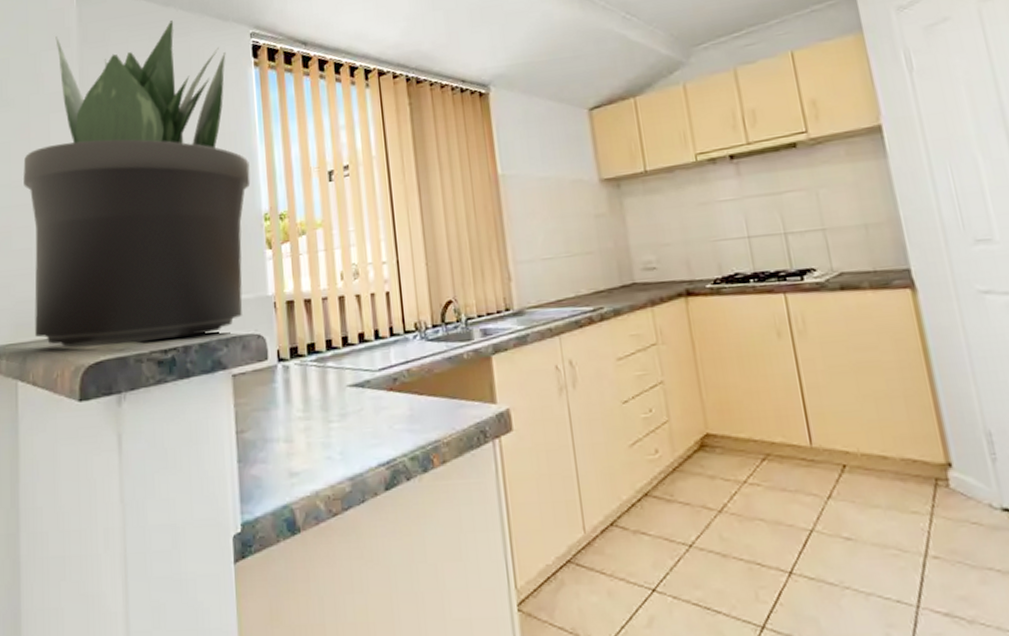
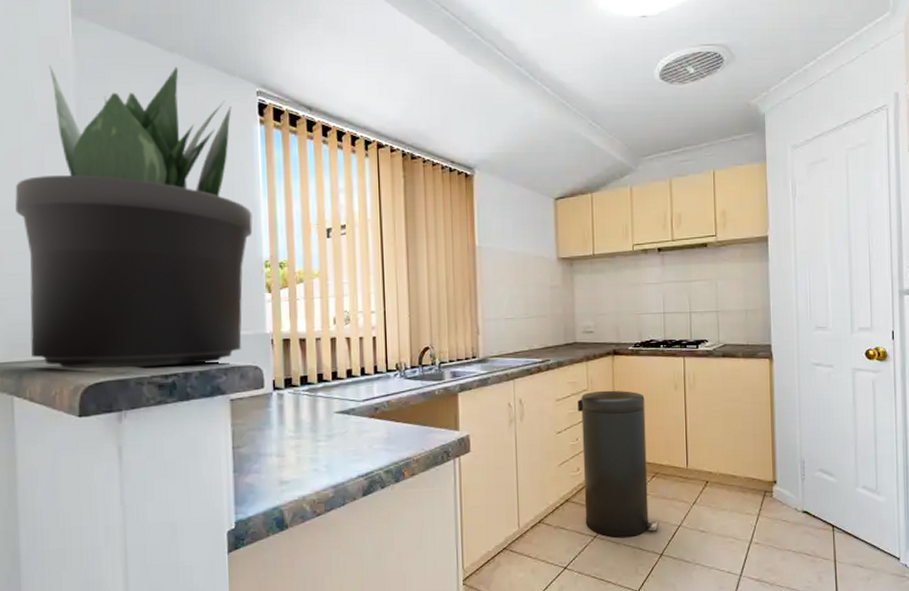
pedal bin: none [645,342,782,548] -> present [577,390,660,538]

